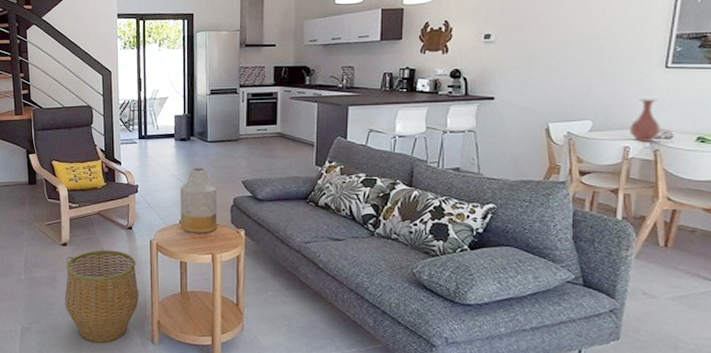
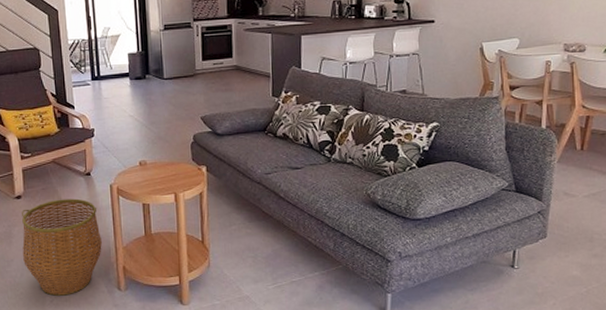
vase: present [180,167,218,233] -> none [138,105,179,174]
vase: present [630,99,661,142] -> none [551,15,576,56]

